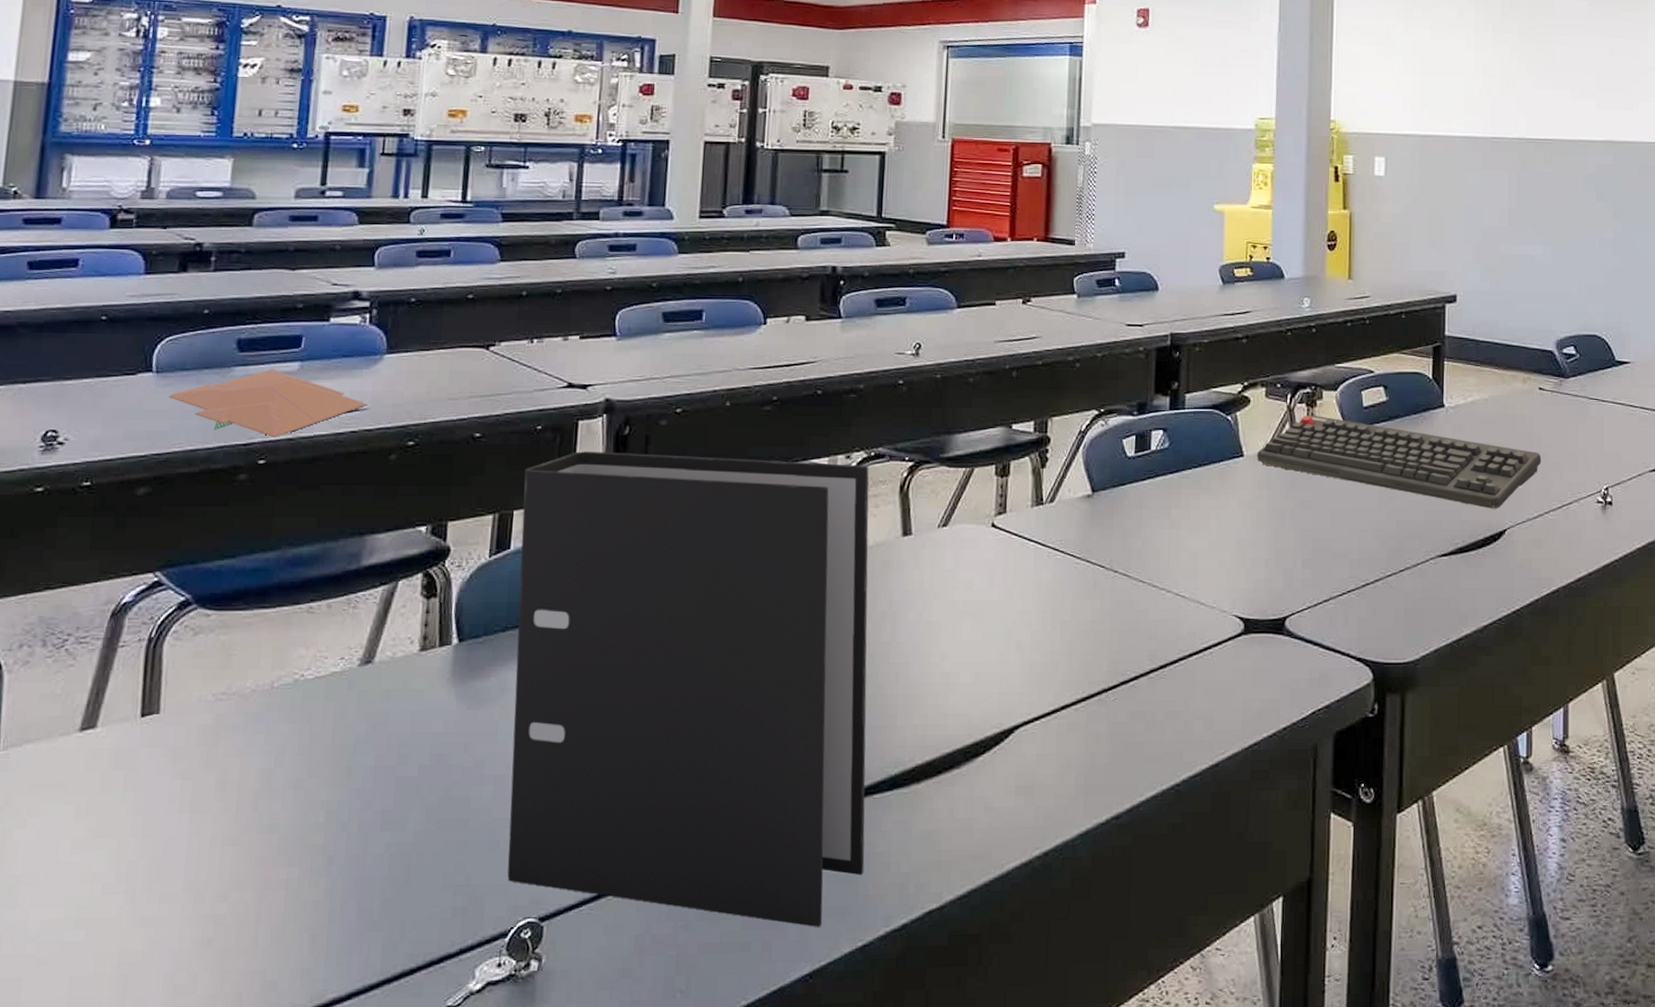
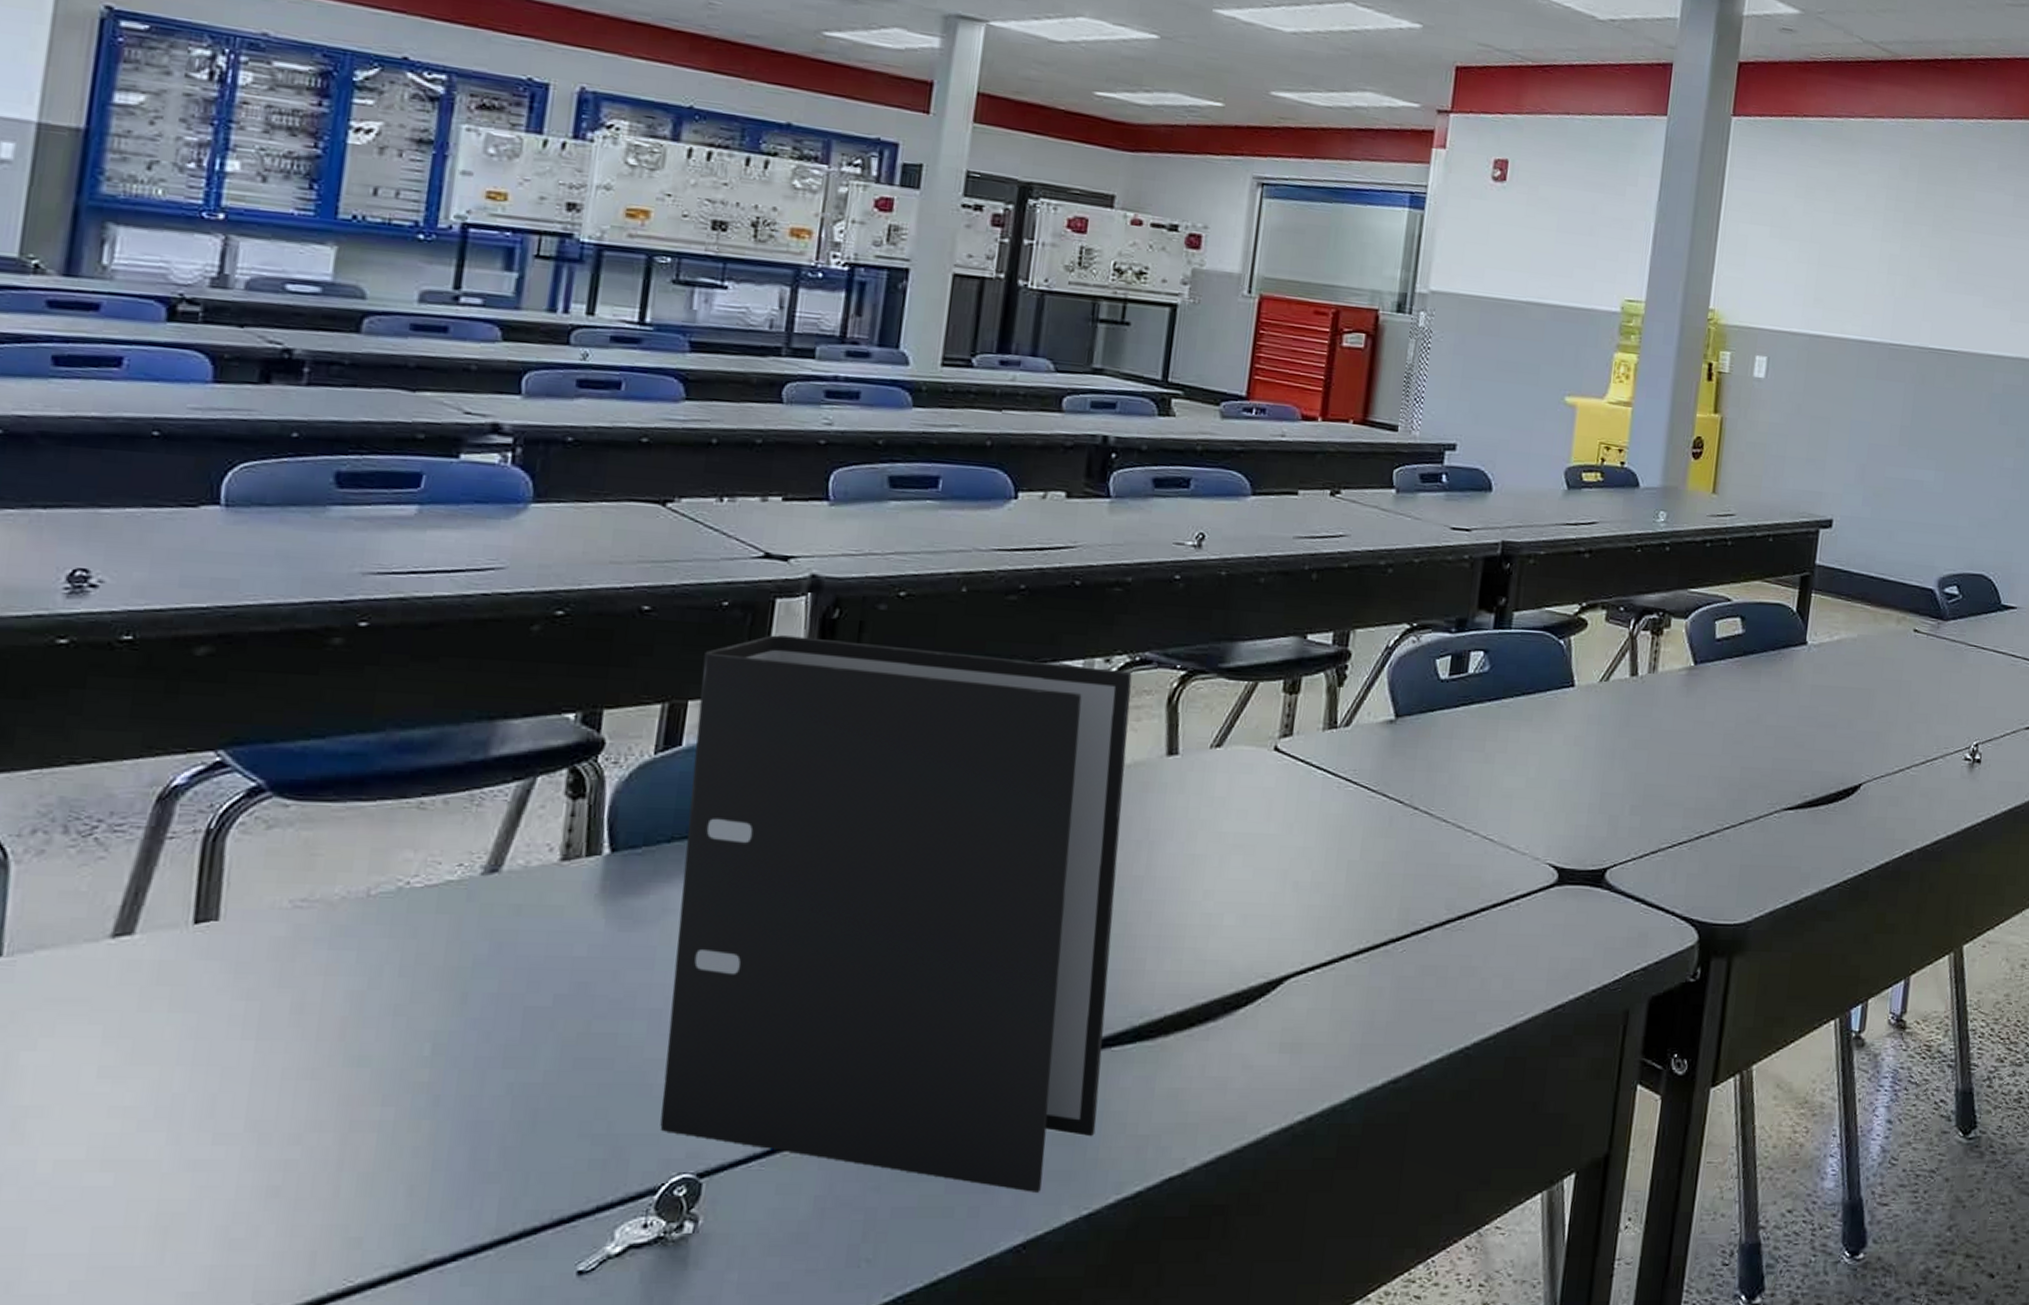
papers: present [168,368,367,438] -> none [240,510,504,597]
computer keyboard: present [1257,414,1542,509] -> none [1589,644,1909,761]

